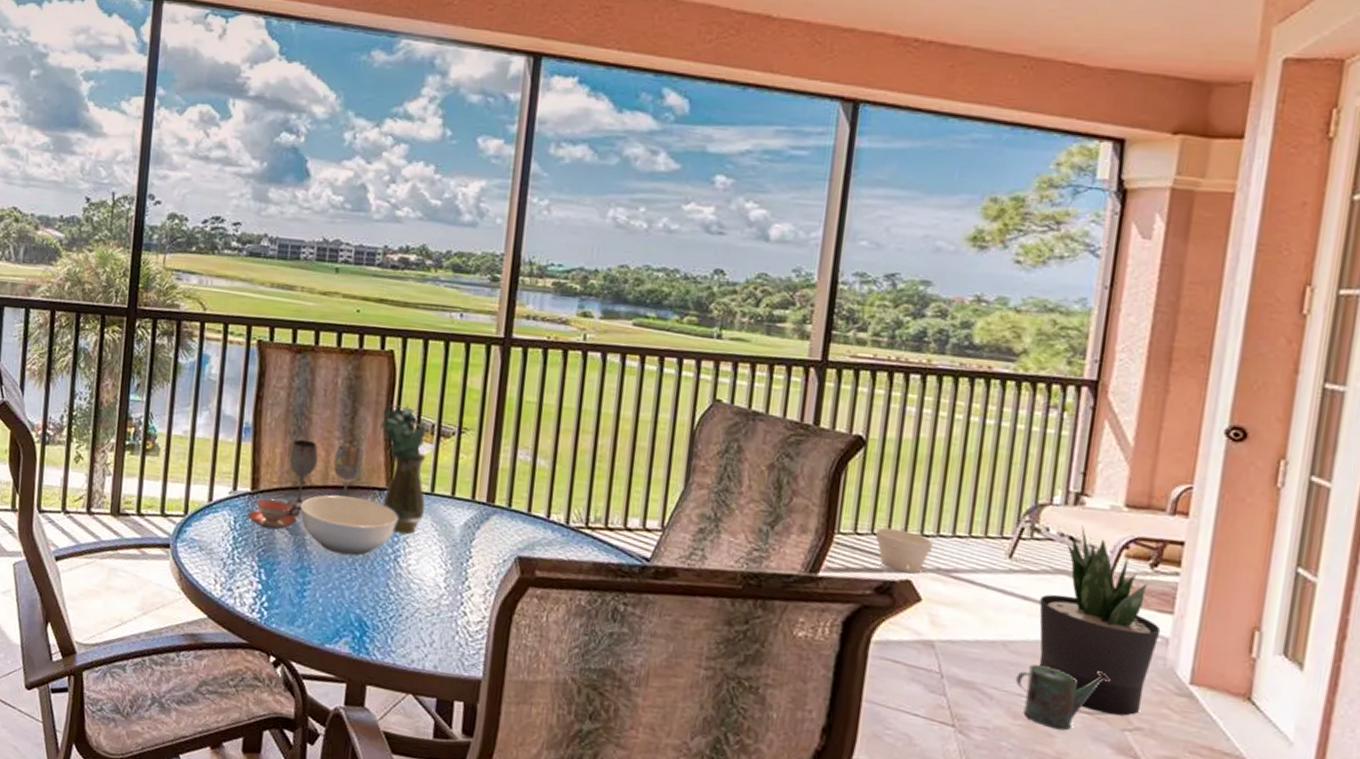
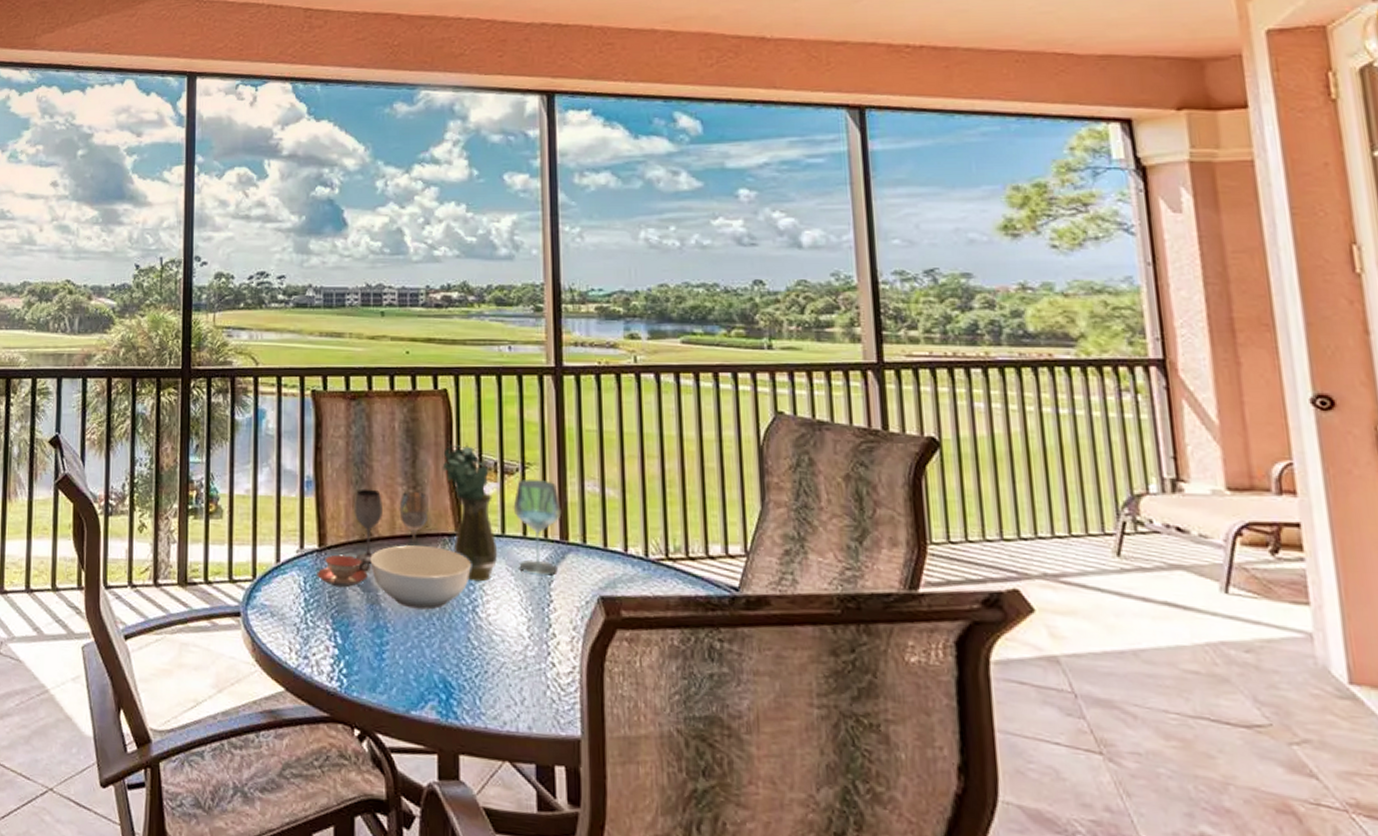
wine glass: none [444,443,492,534] -> present [513,479,562,575]
flower pot: present [875,527,933,574] -> none [970,533,1033,582]
watering can: present [1015,665,1112,731] -> none [1157,675,1263,750]
planter: present [1039,526,1161,716] -> none [1162,515,1302,727]

